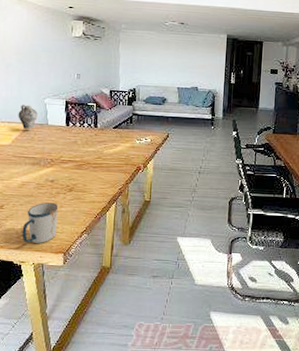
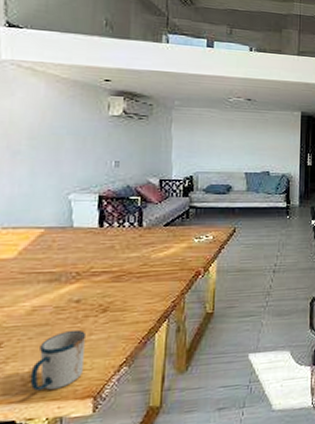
ceramic jug: present [18,104,38,130] -> none [28,203,58,236]

